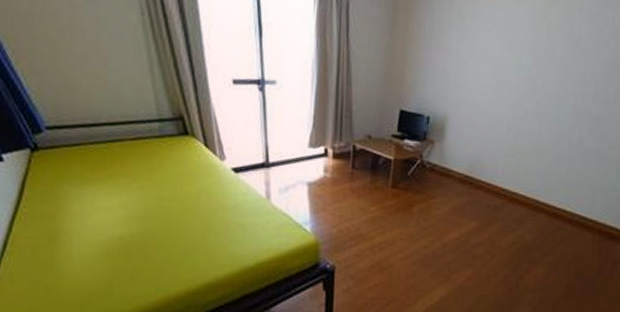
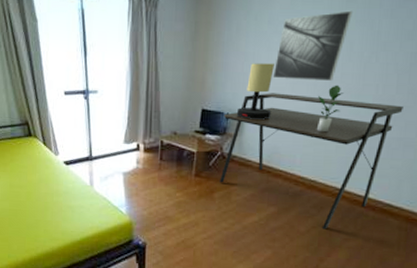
desk: none [419,95,599,245] -> present [219,93,403,230]
table lamp: none [437,61,478,125] -> present [236,63,275,120]
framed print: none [476,12,554,86] -> present [272,10,352,81]
potted plant: none [518,90,545,141] -> present [316,85,343,133]

